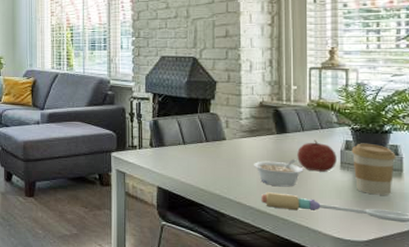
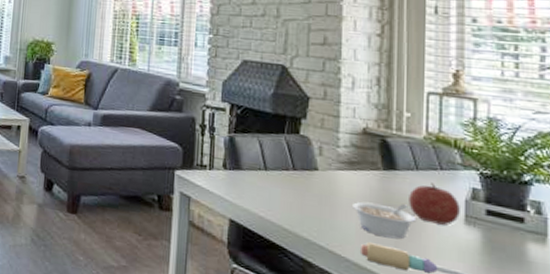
coffee cup: present [351,143,396,195] -> none [479,193,539,266]

